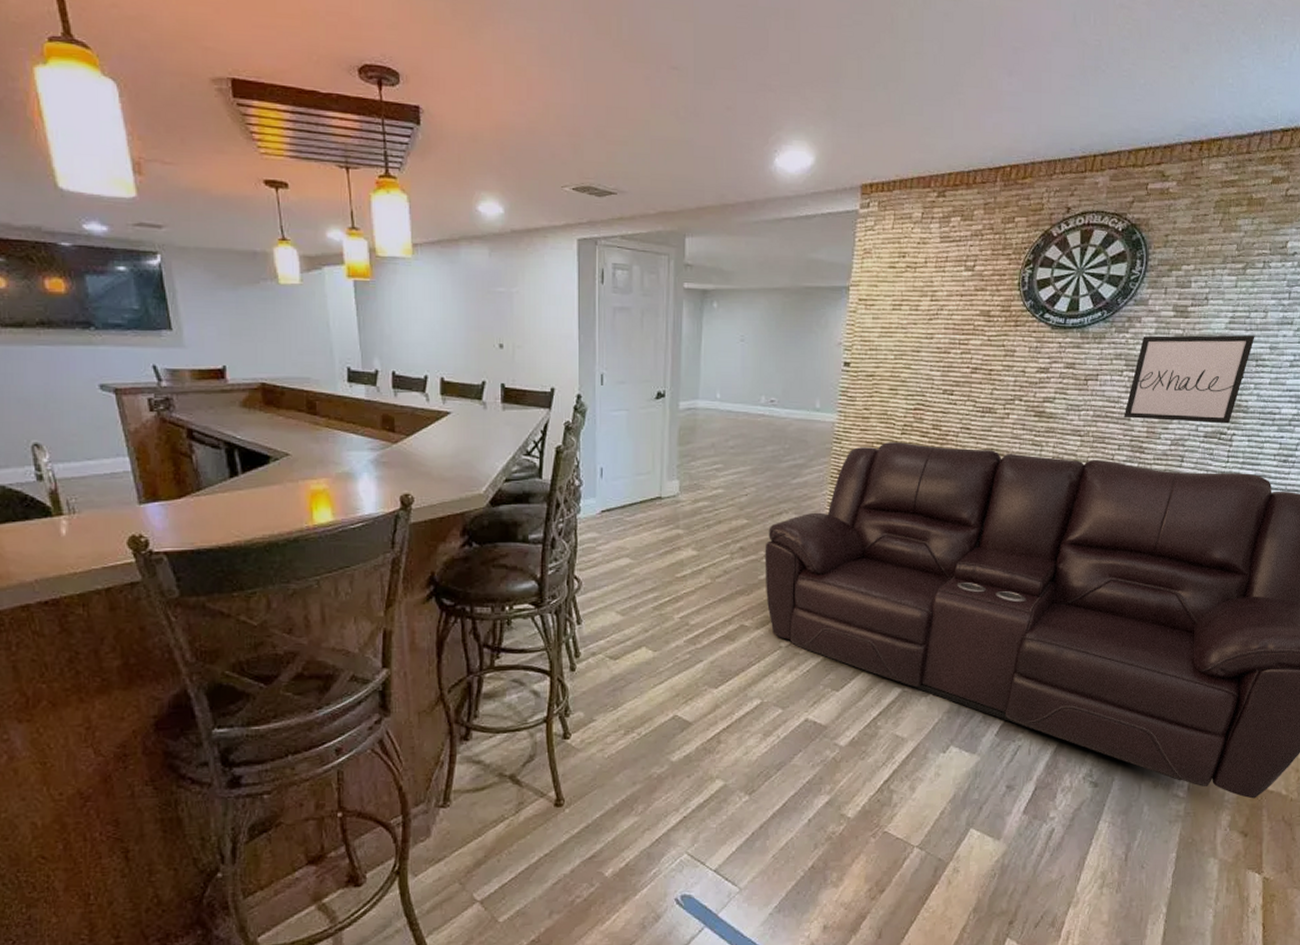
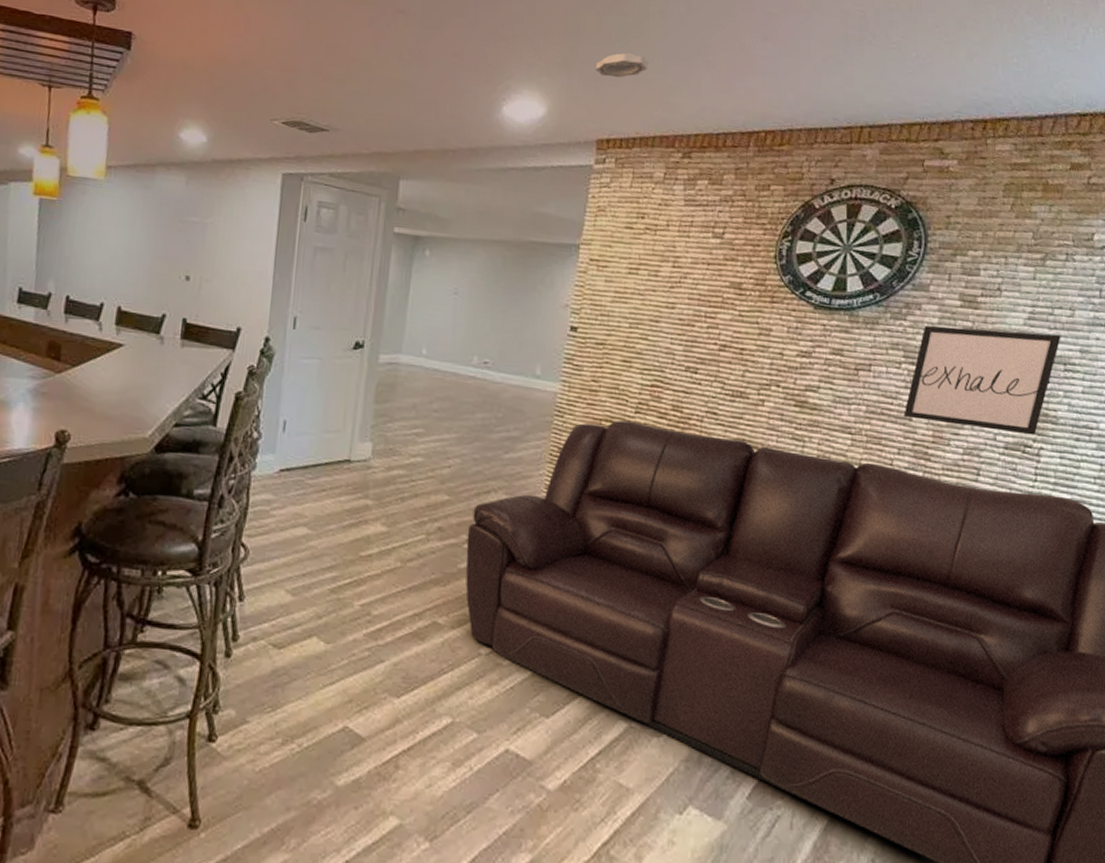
smoke detector: none [857,96,906,123] -> present [595,52,649,78]

